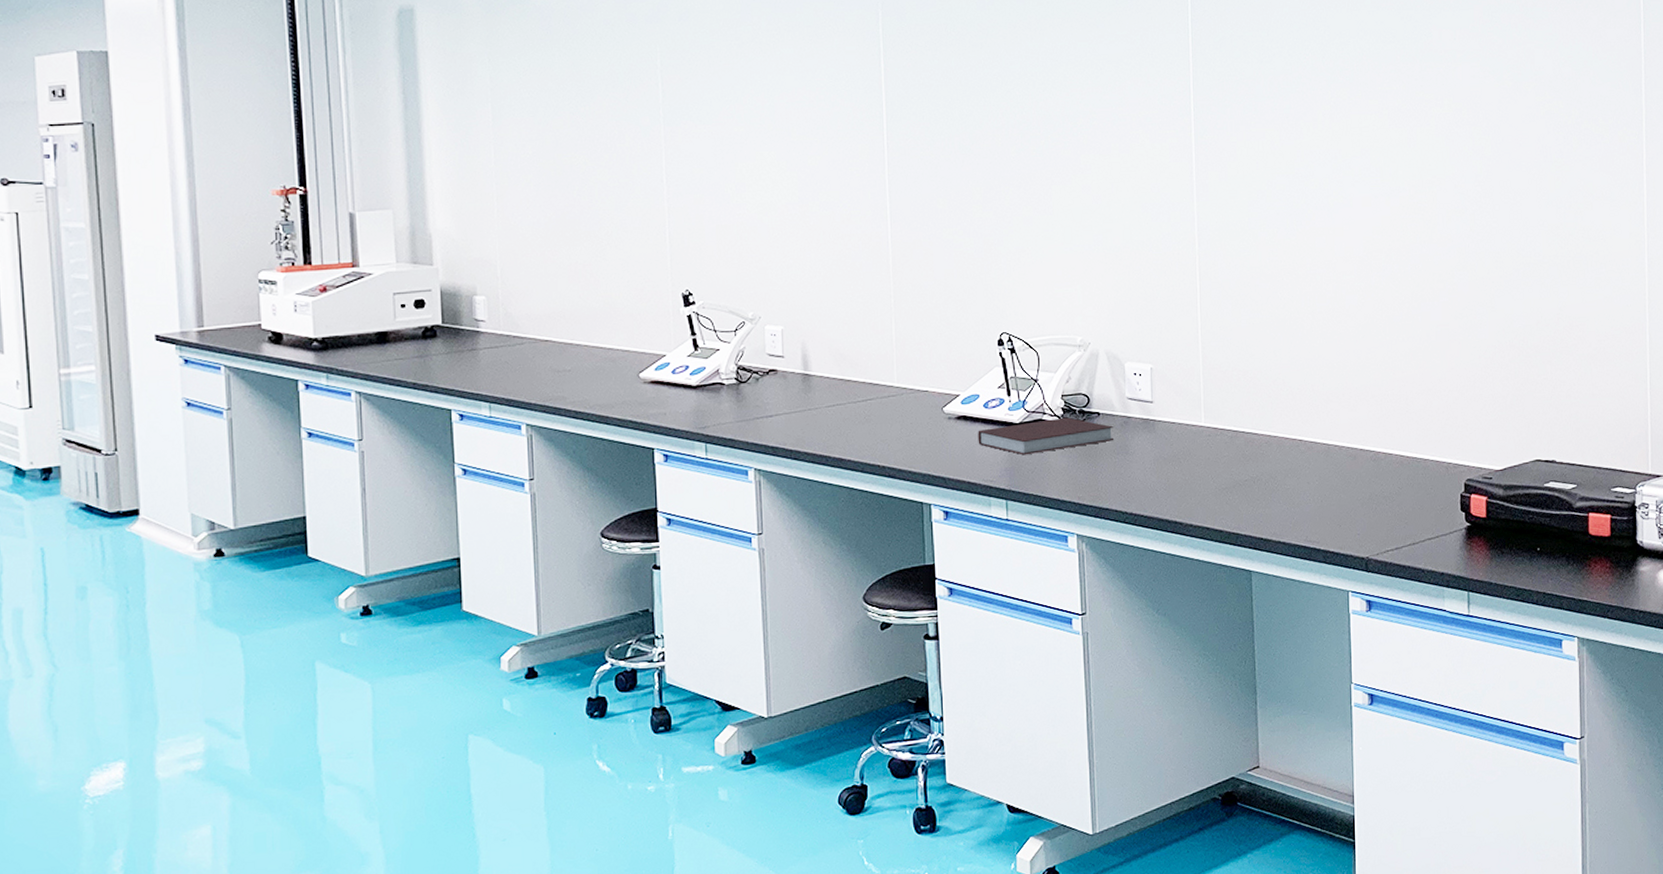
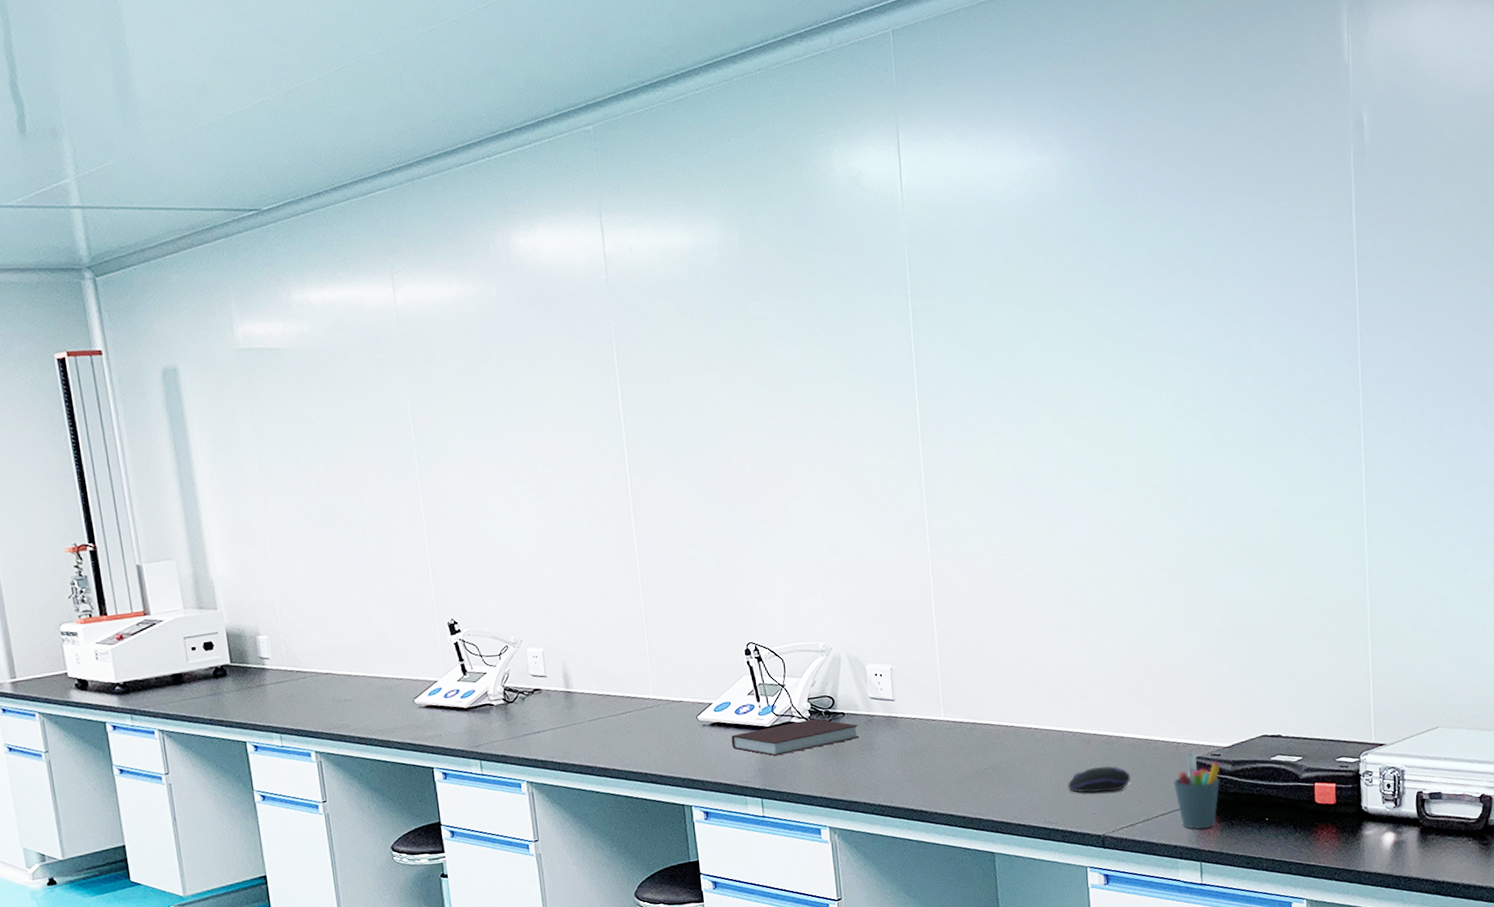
computer mouse: none [1331,484,1398,512] -> present [1067,766,1131,794]
pen holder: none [1442,474,1493,556] -> present [1173,752,1221,829]

